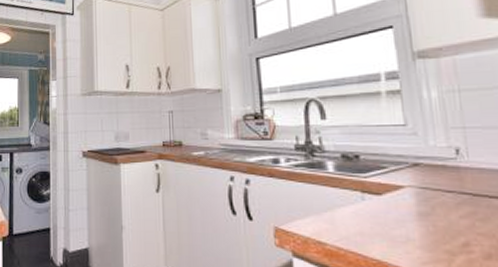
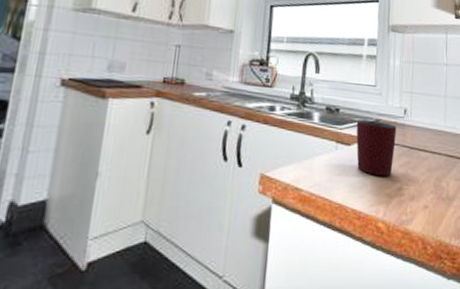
mug: none [385,164,450,229] -> present [356,119,397,176]

